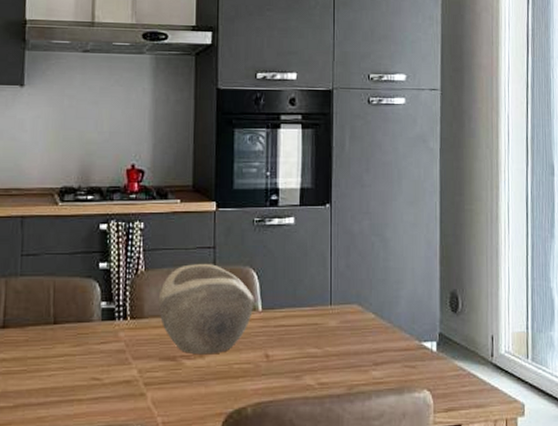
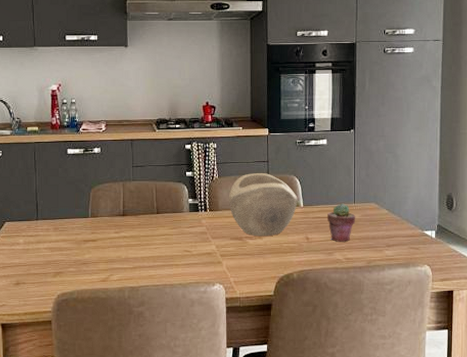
potted succulent: none [294,305,333,360] -> present [327,203,356,242]

